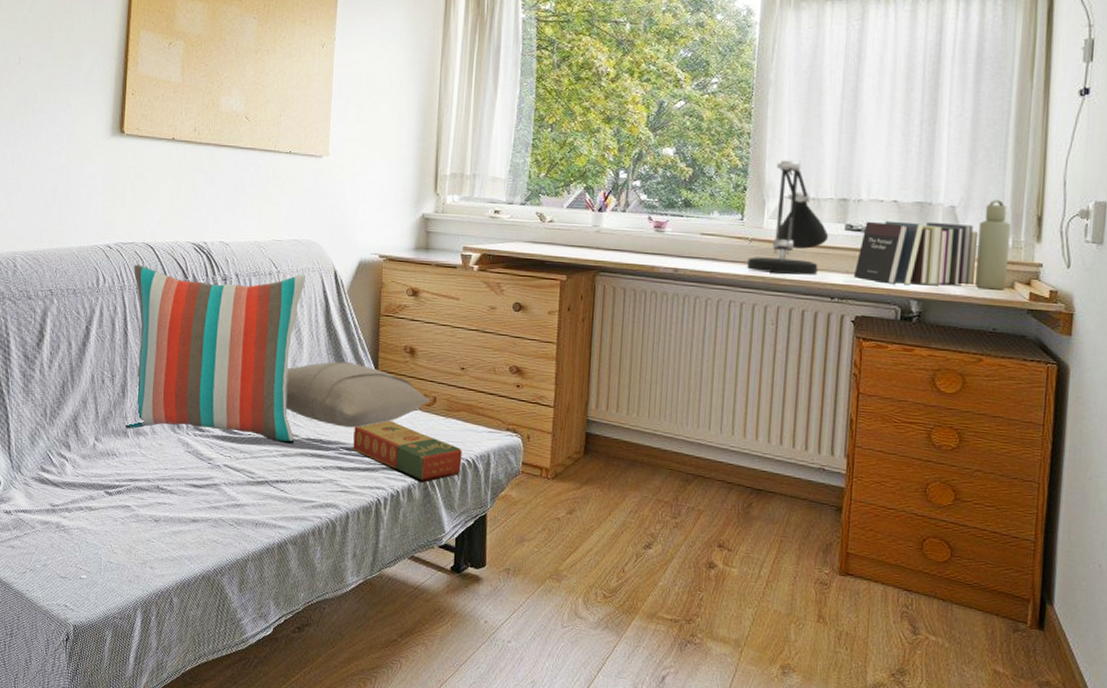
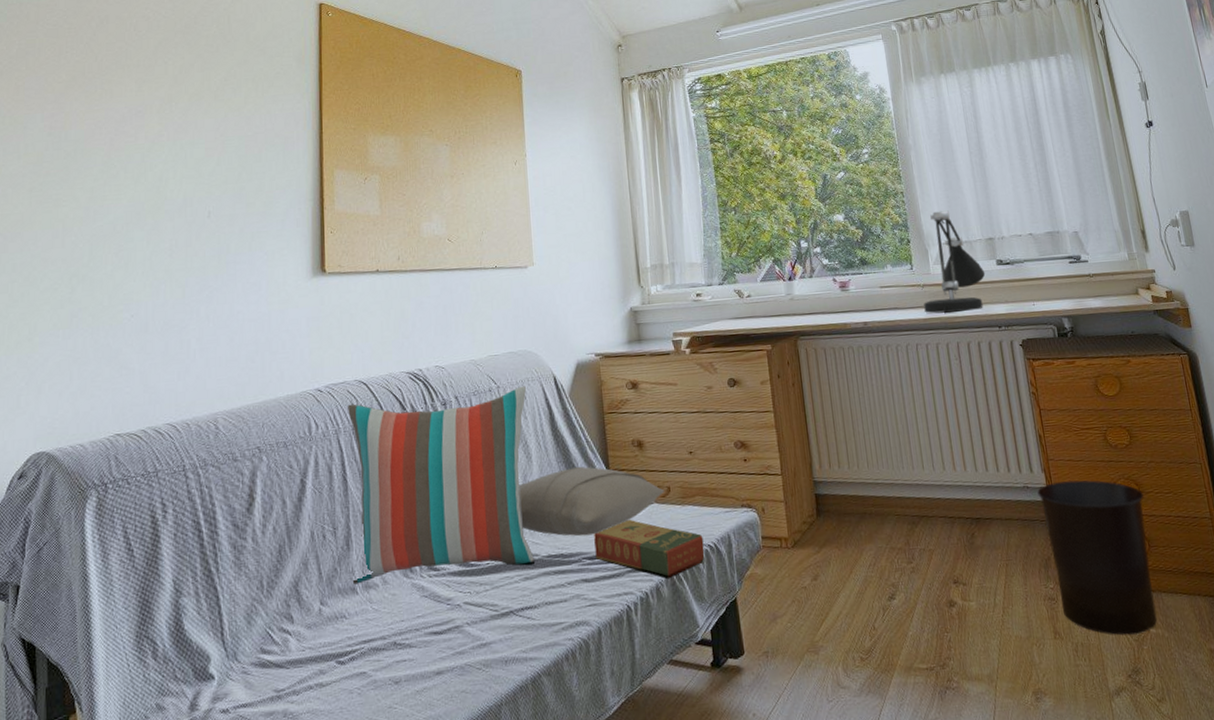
waste bin: none [833,470,959,637] -> present [1037,480,1158,634]
books: present [854,220,979,286] -> none [1012,245,1109,307]
bottle: present [975,200,1011,290] -> none [1099,221,1132,299]

